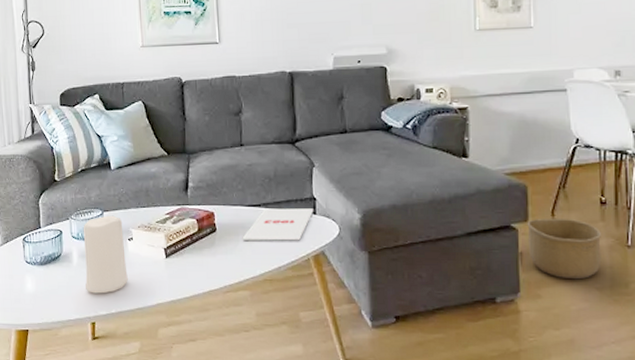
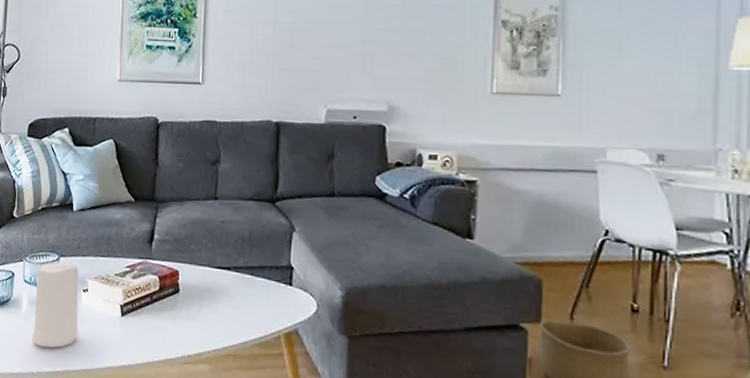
magazine: present [242,208,314,241] -> none [207,272,290,314]

